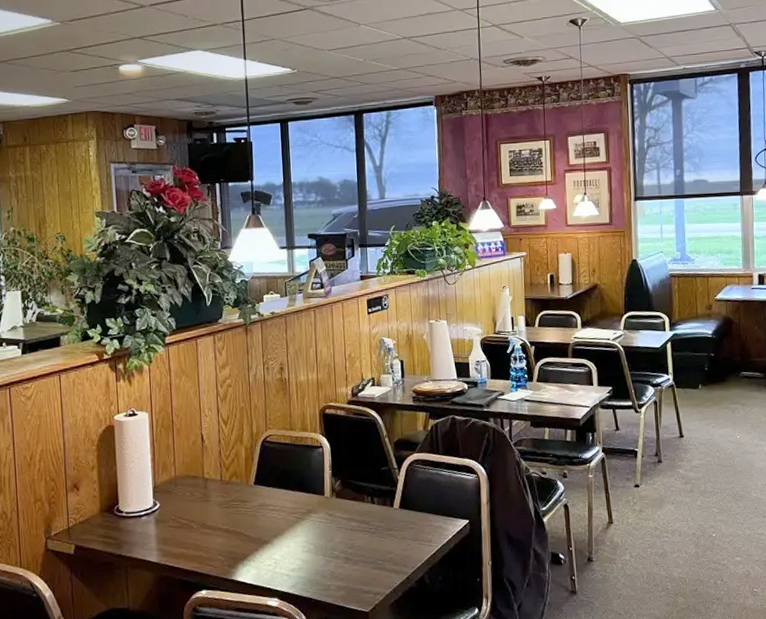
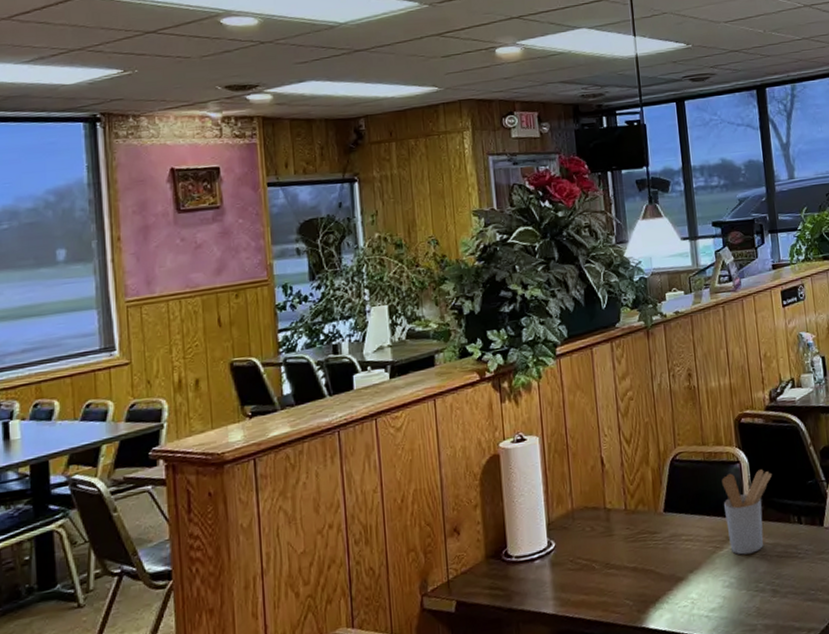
utensil holder: none [306,455,351,526] -> present [722,469,773,555]

